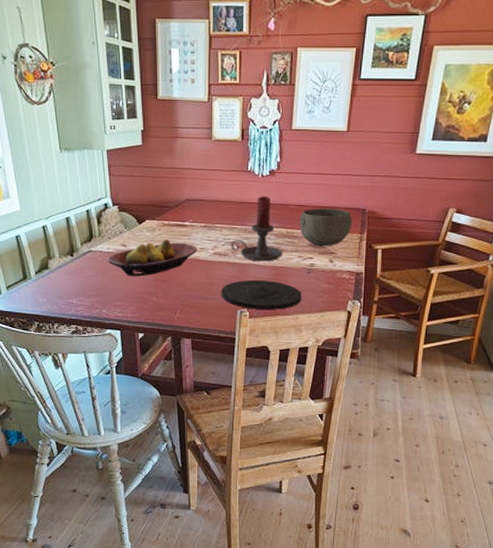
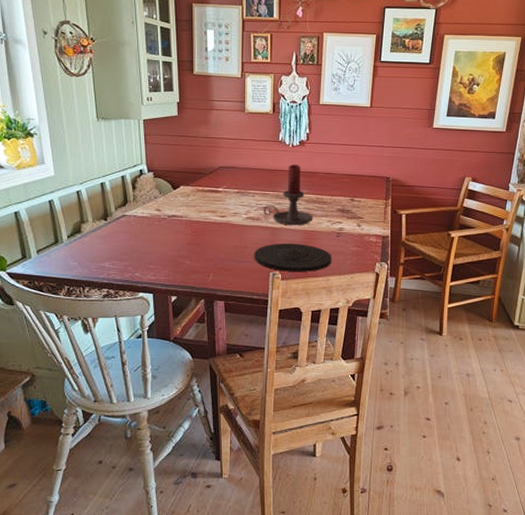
fruit bowl: present [107,238,197,277] -> none [141,203,231,240]
bowl: present [299,209,352,247] -> none [328,176,377,212]

